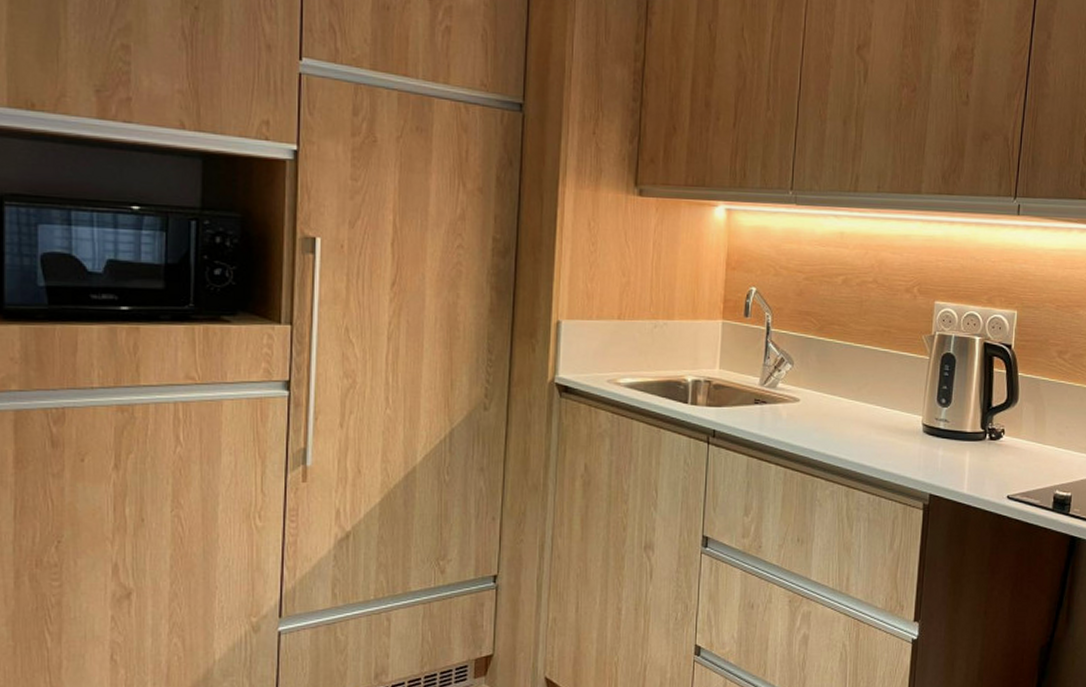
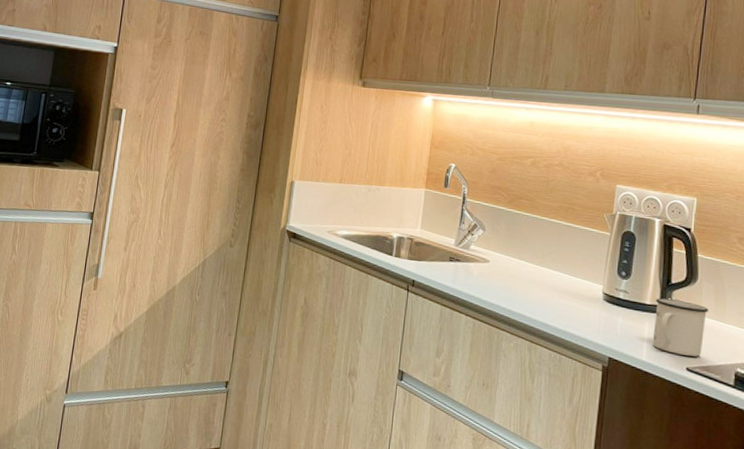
mug: none [973,424,1030,483] -> present [652,298,709,357]

